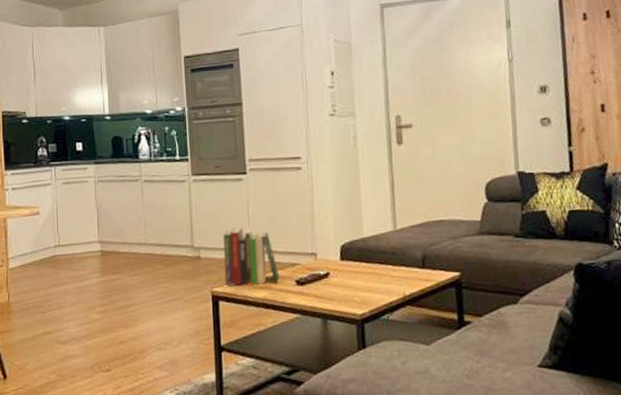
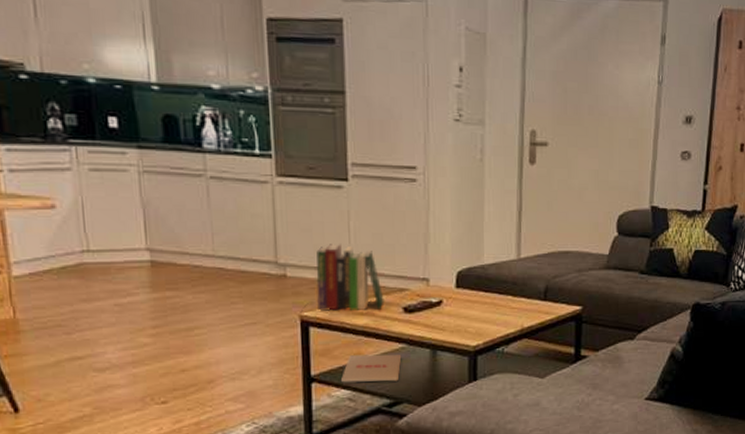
magazine: none [245,324,297,352] -> present [340,354,402,383]

